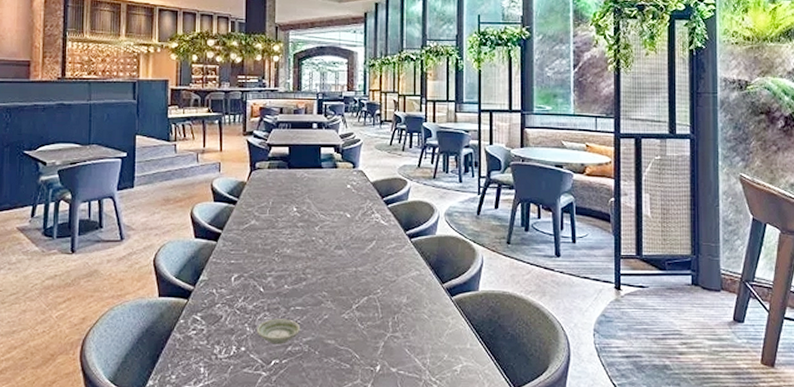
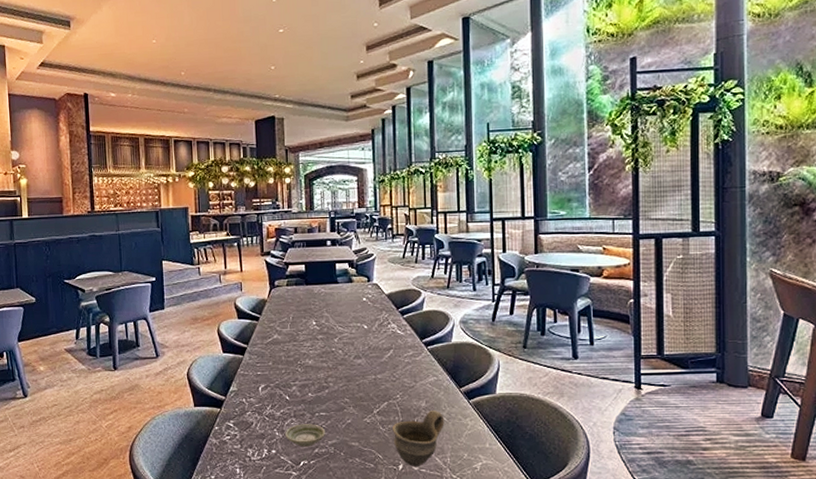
cup: none [371,307,425,367] -> present [392,411,445,466]

